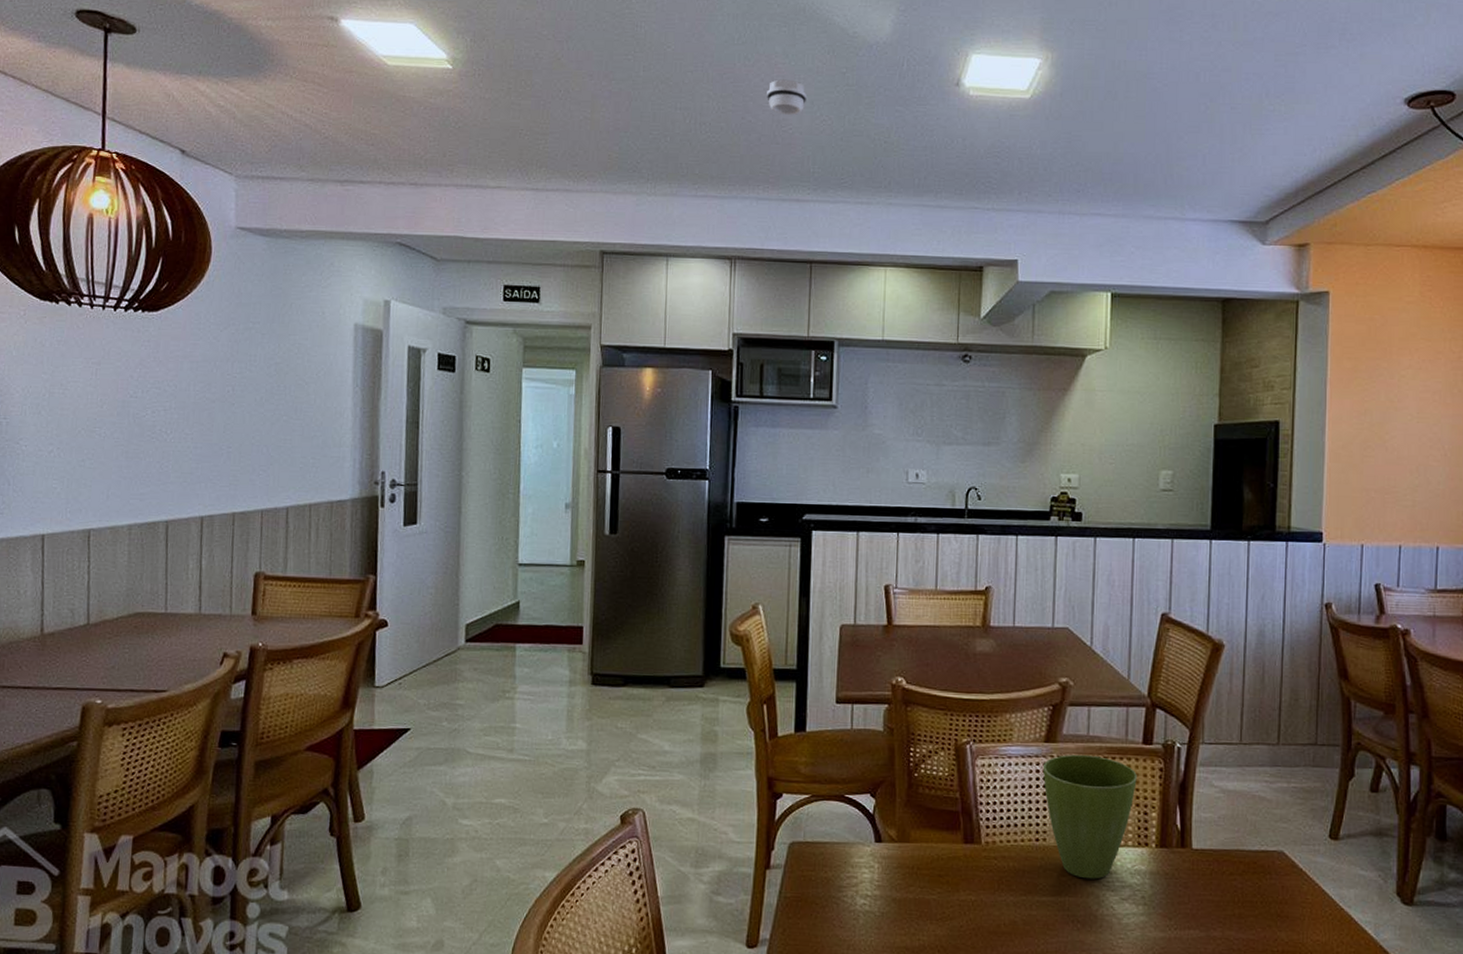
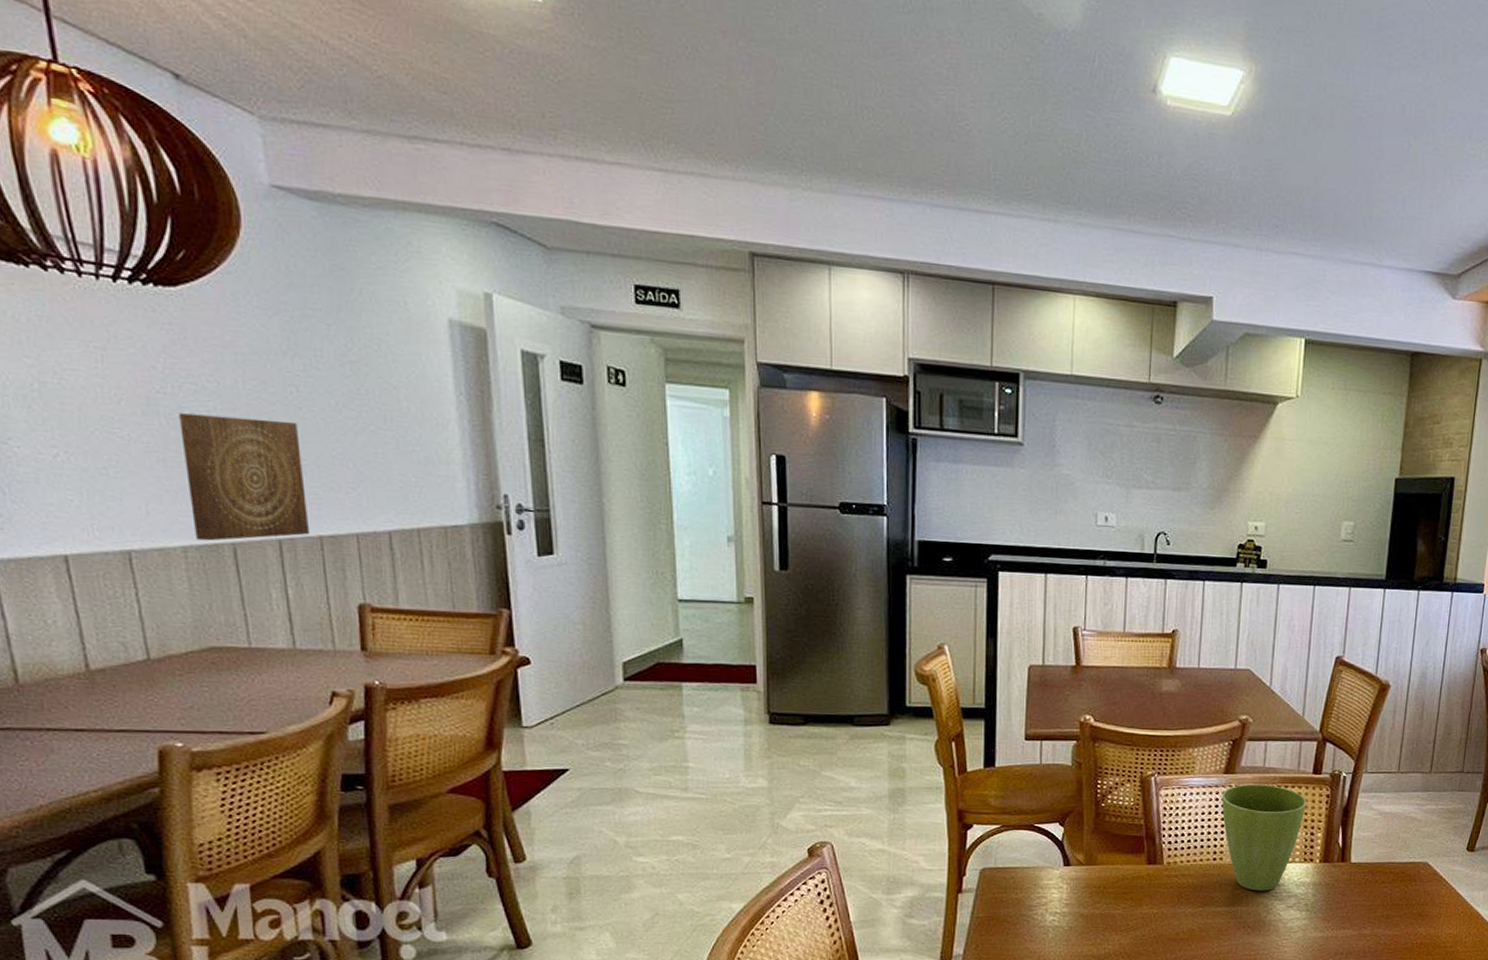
wall art: none [139,413,229,520] -> present [179,413,311,541]
smoke detector: present [767,79,808,115] -> none [939,62,986,108]

